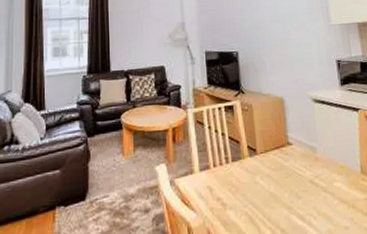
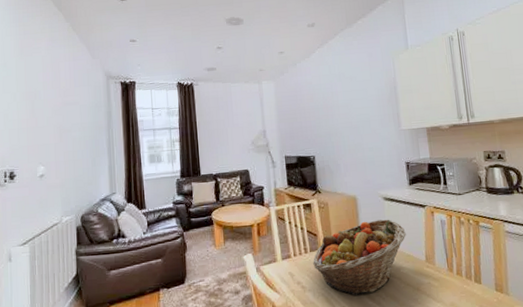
fruit basket: none [235,124,339,215] -> present [313,219,406,297]

